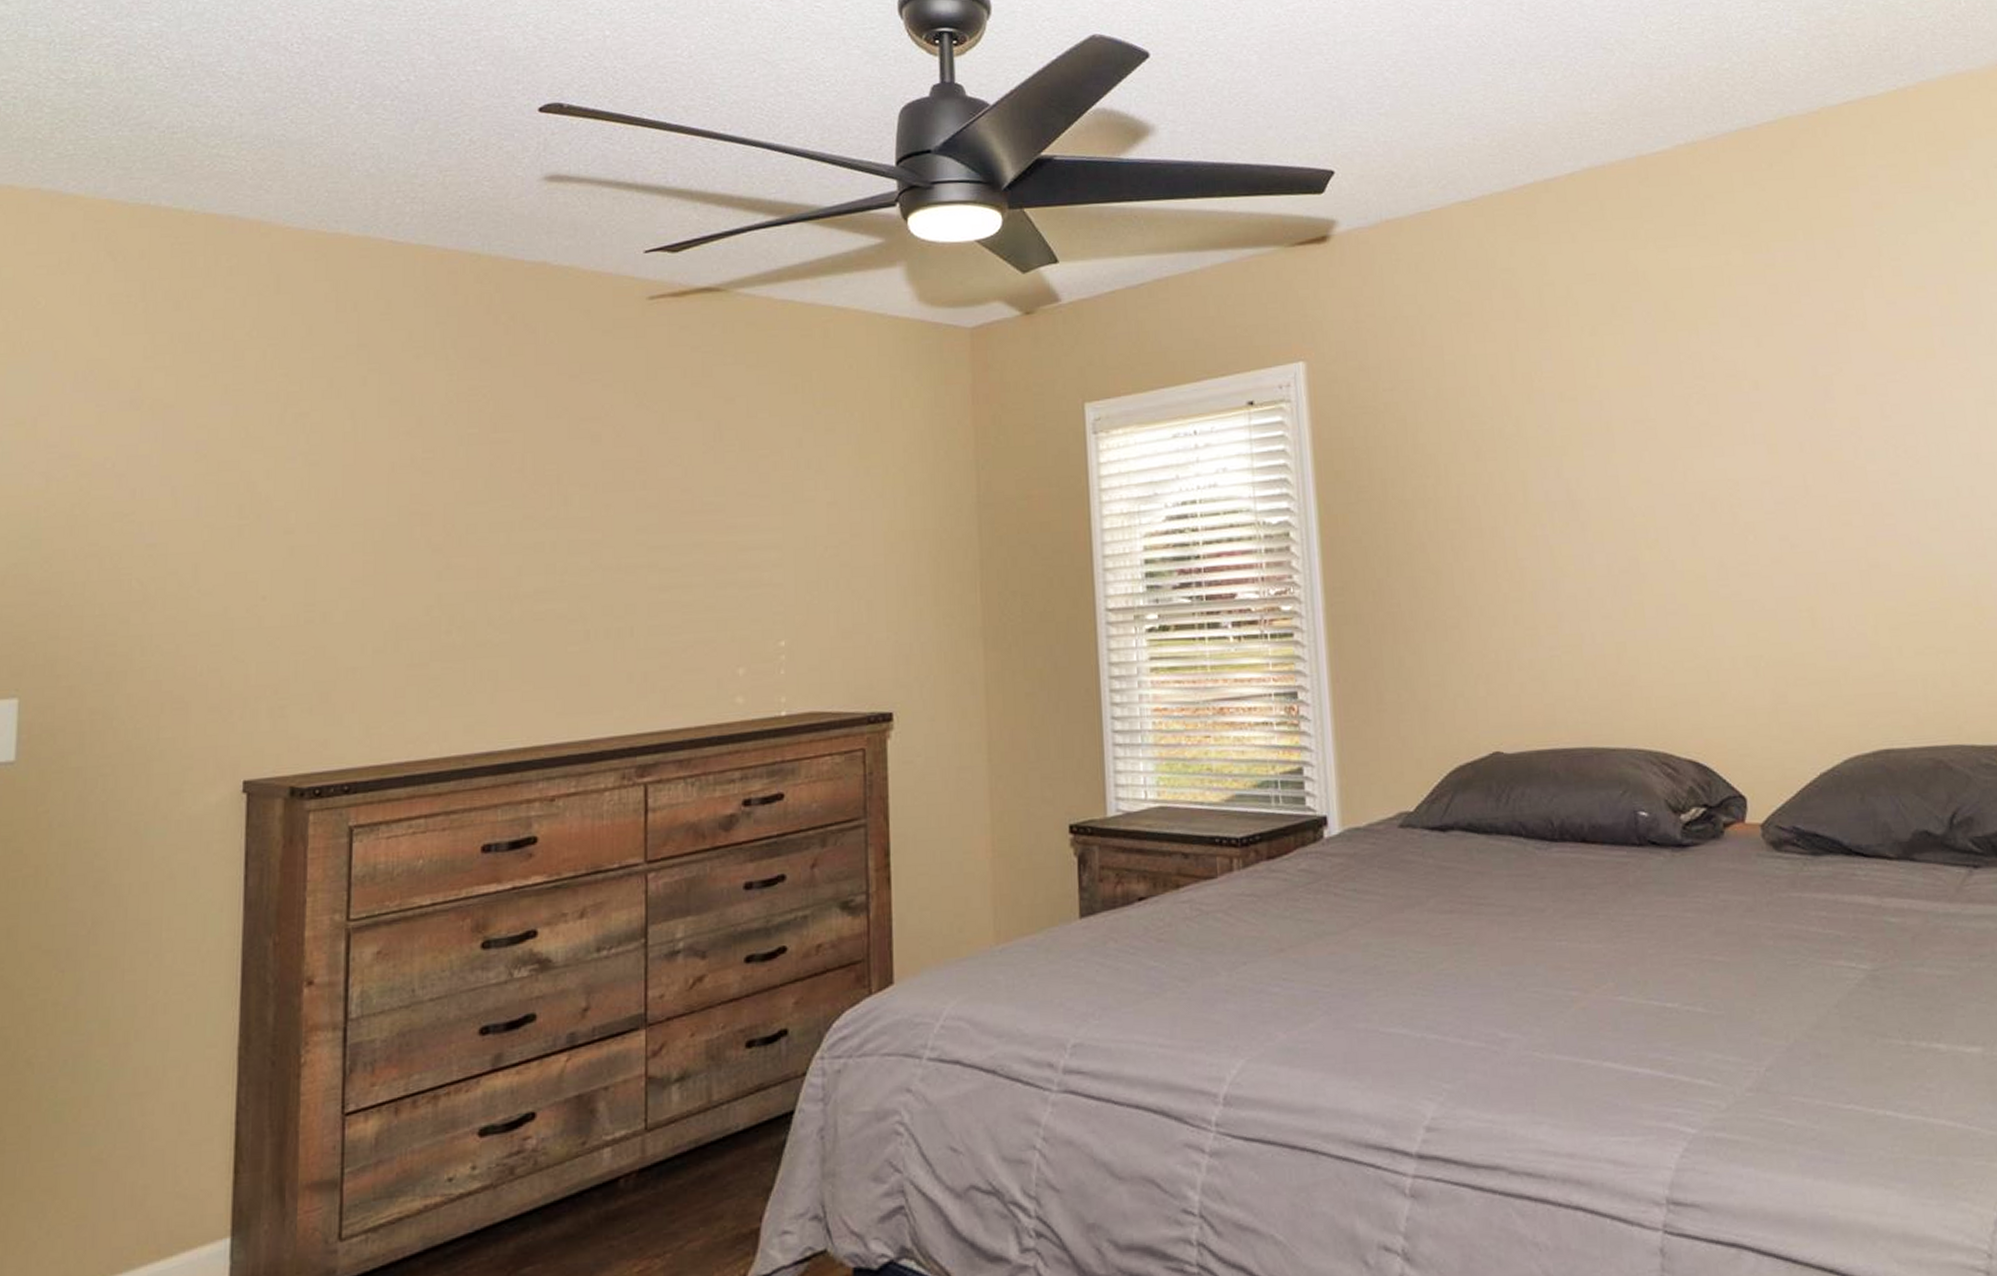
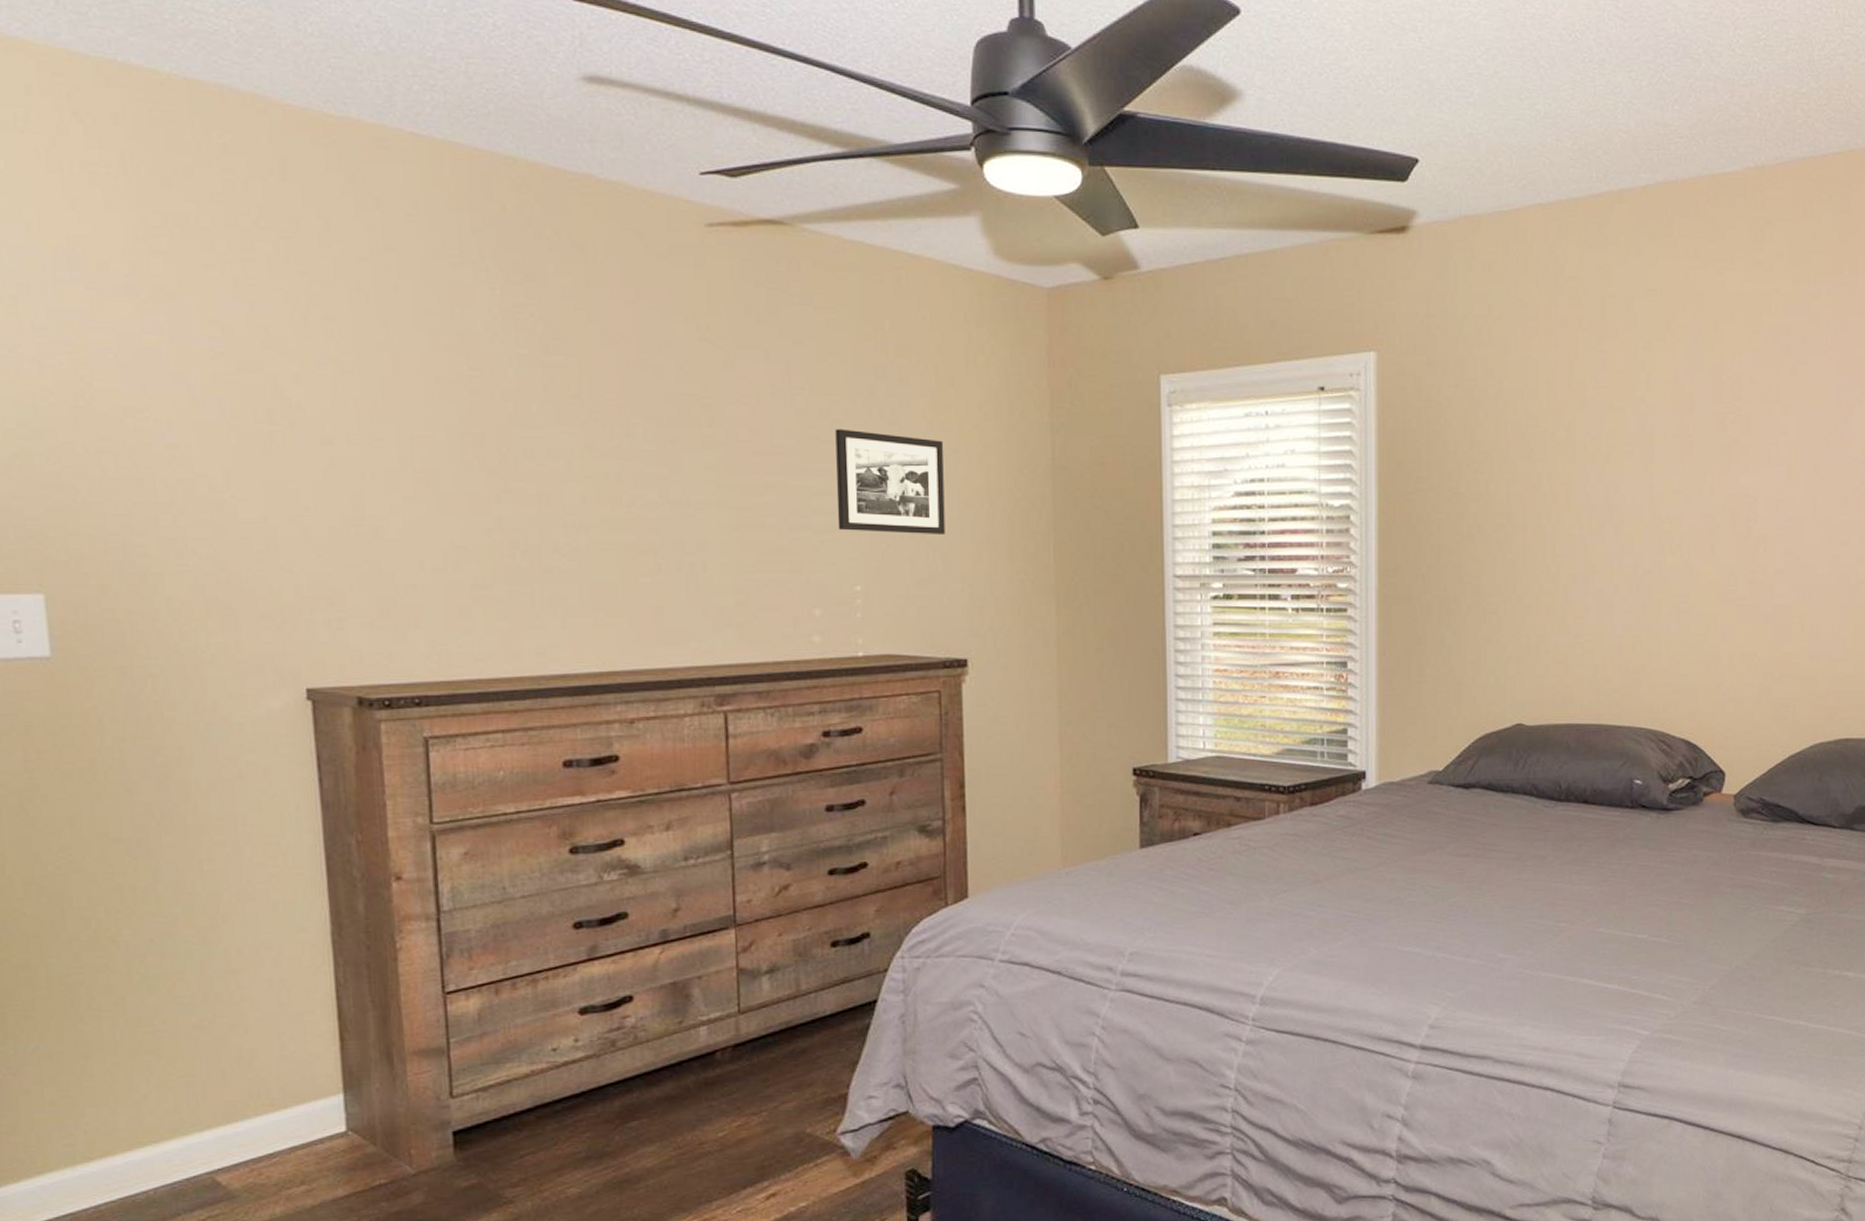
picture frame: none [763,481,871,585] -> present [835,428,946,535]

